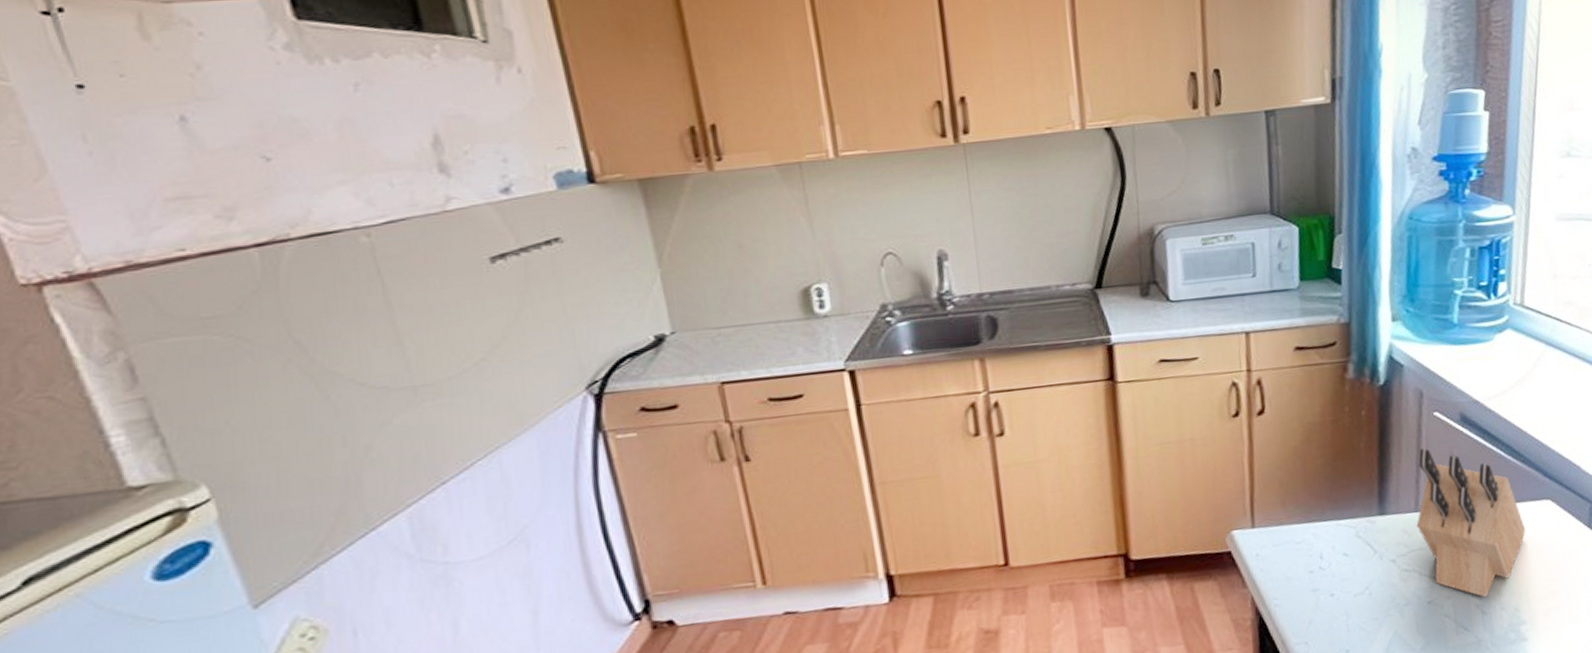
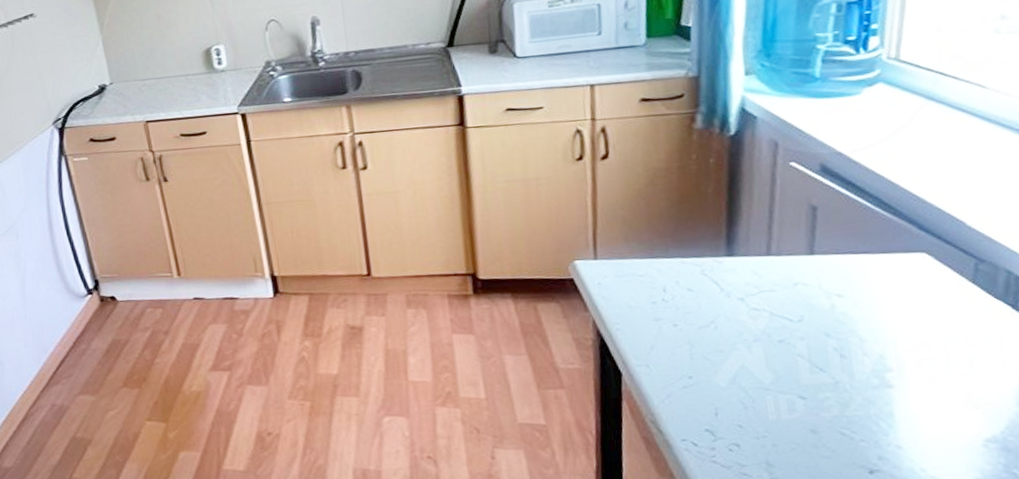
knife block: present [1416,447,1526,598] -> none [767,195,895,342]

